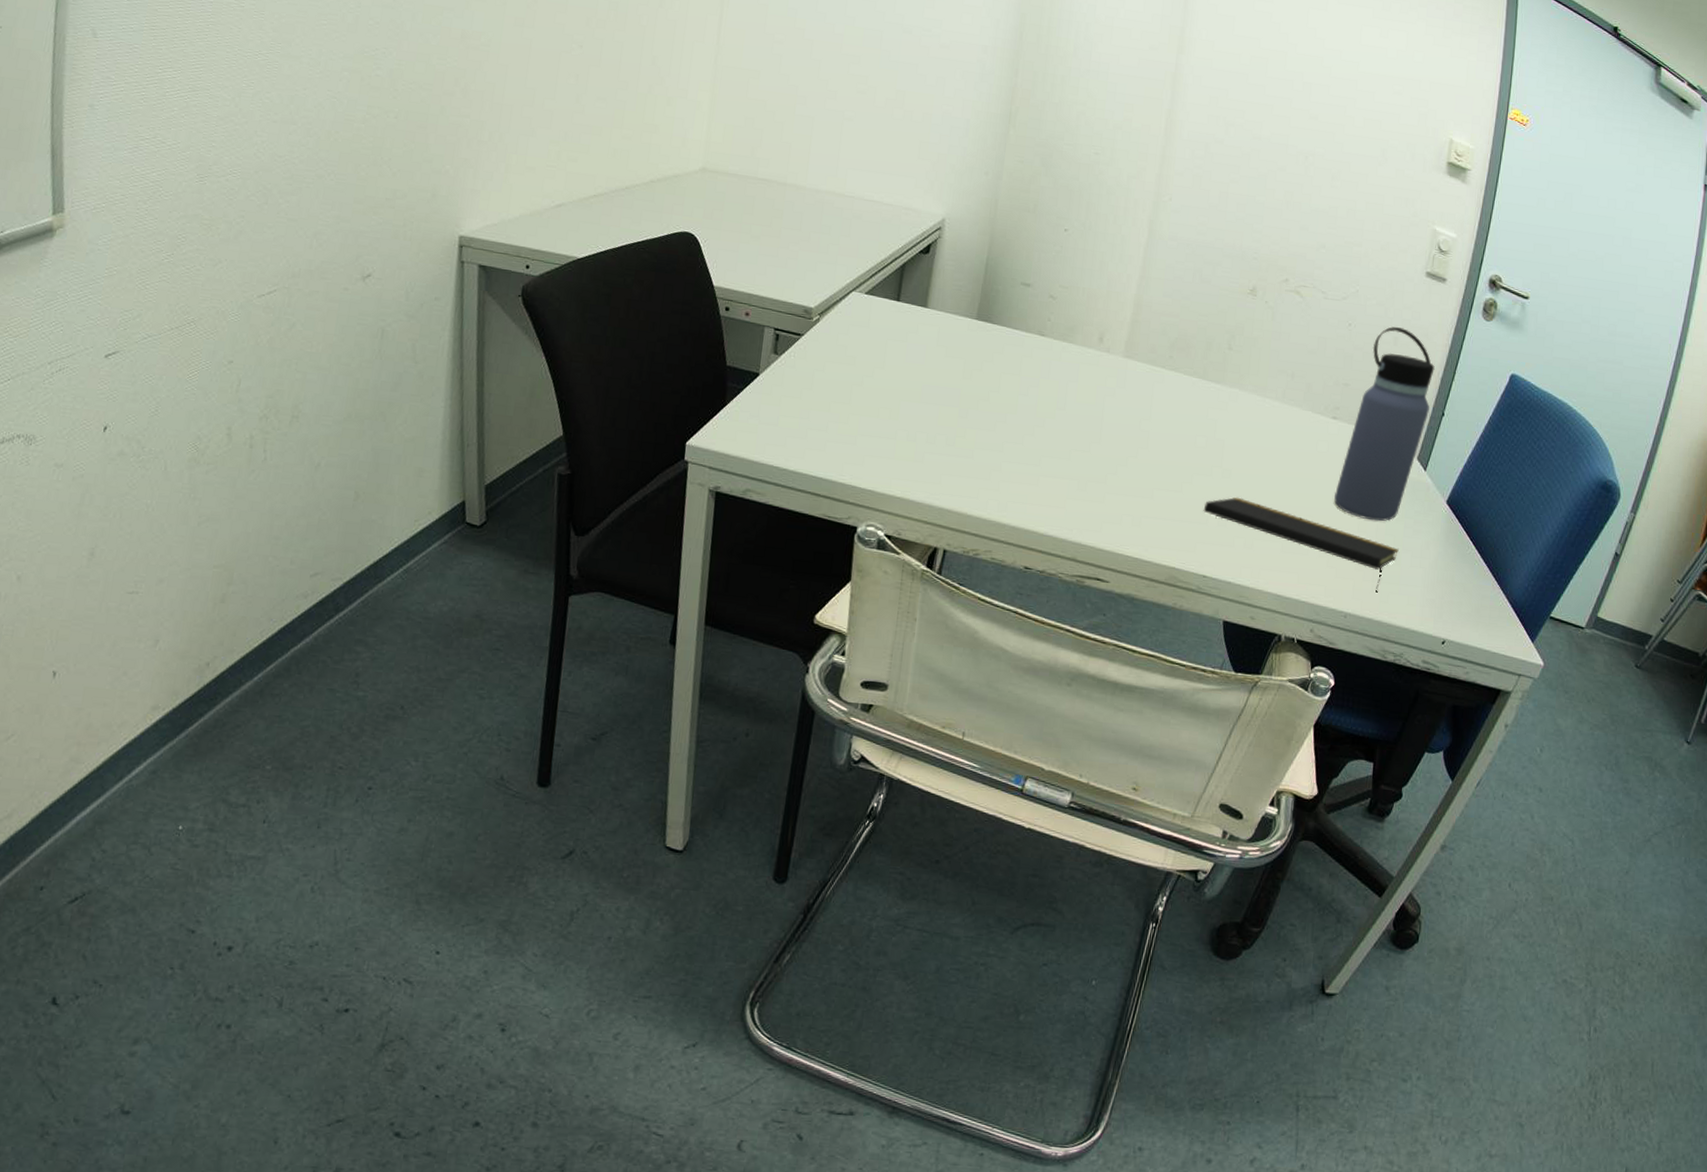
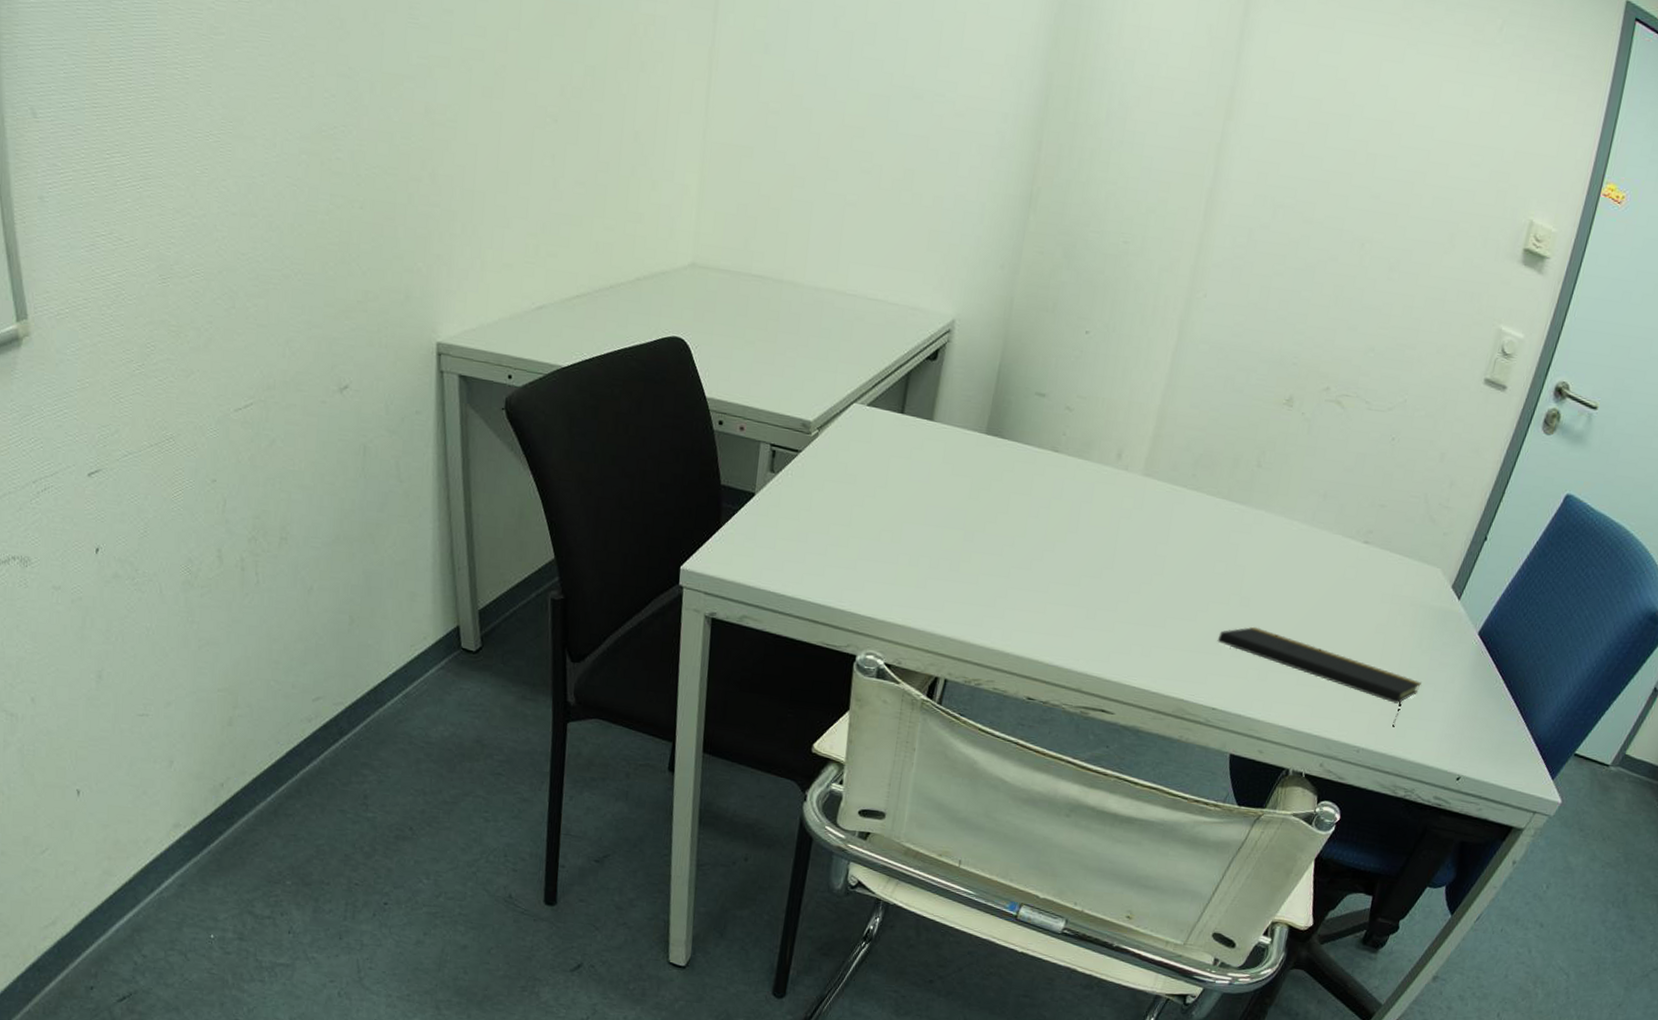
water bottle: present [1334,327,1435,522] -> none [1357,441,1483,654]

